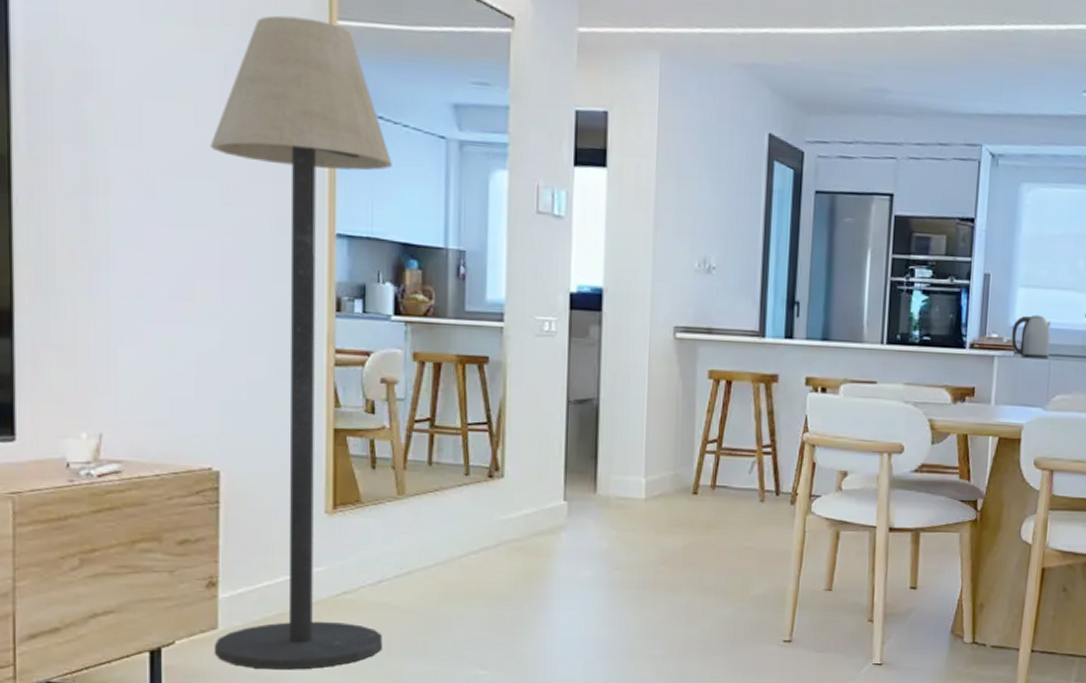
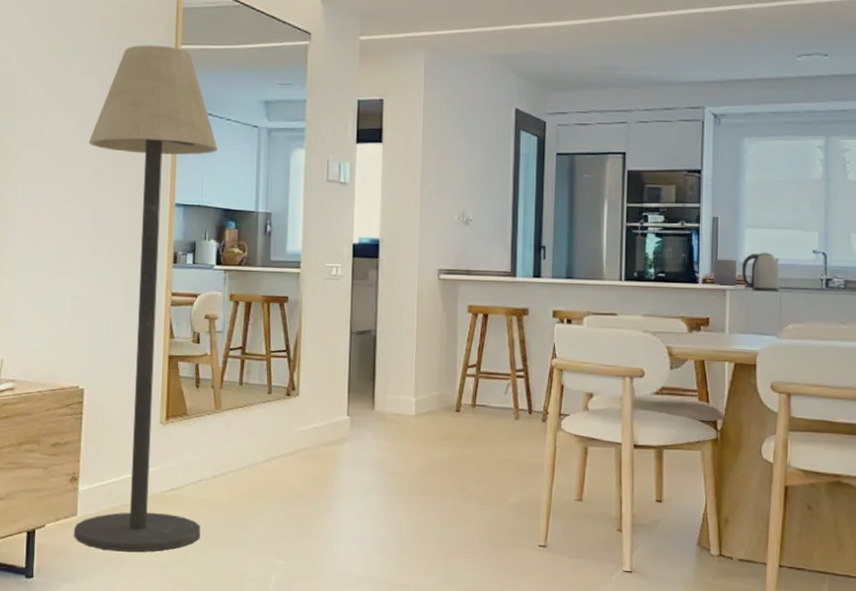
canister: none [981,321,1008,355] -> present [714,259,738,288]

